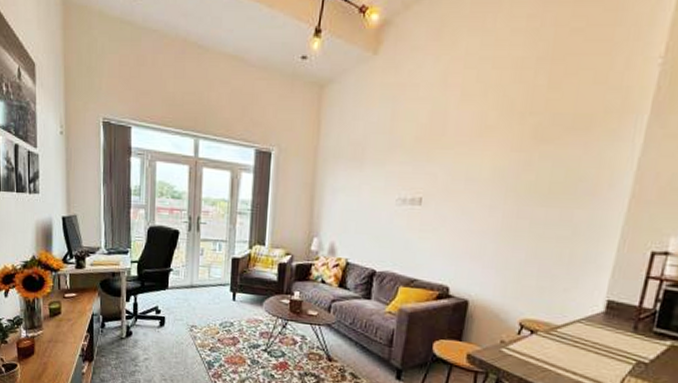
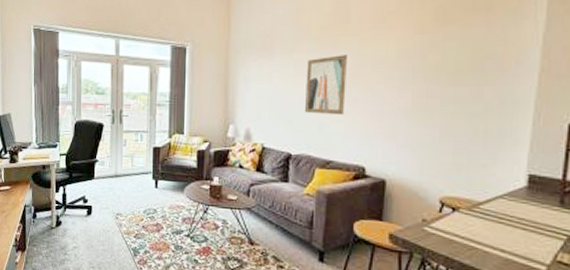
wall art: none [393,169,440,232] -> present [305,55,347,114]

